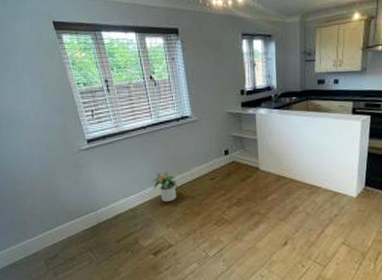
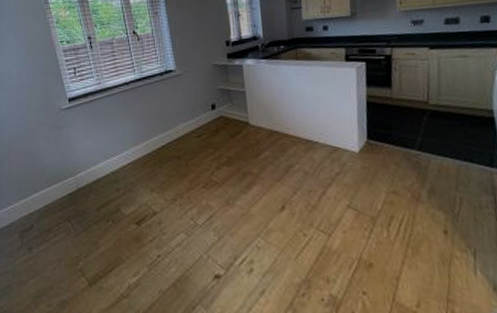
potted plant: present [152,171,179,202] -> none [135,129,164,163]

